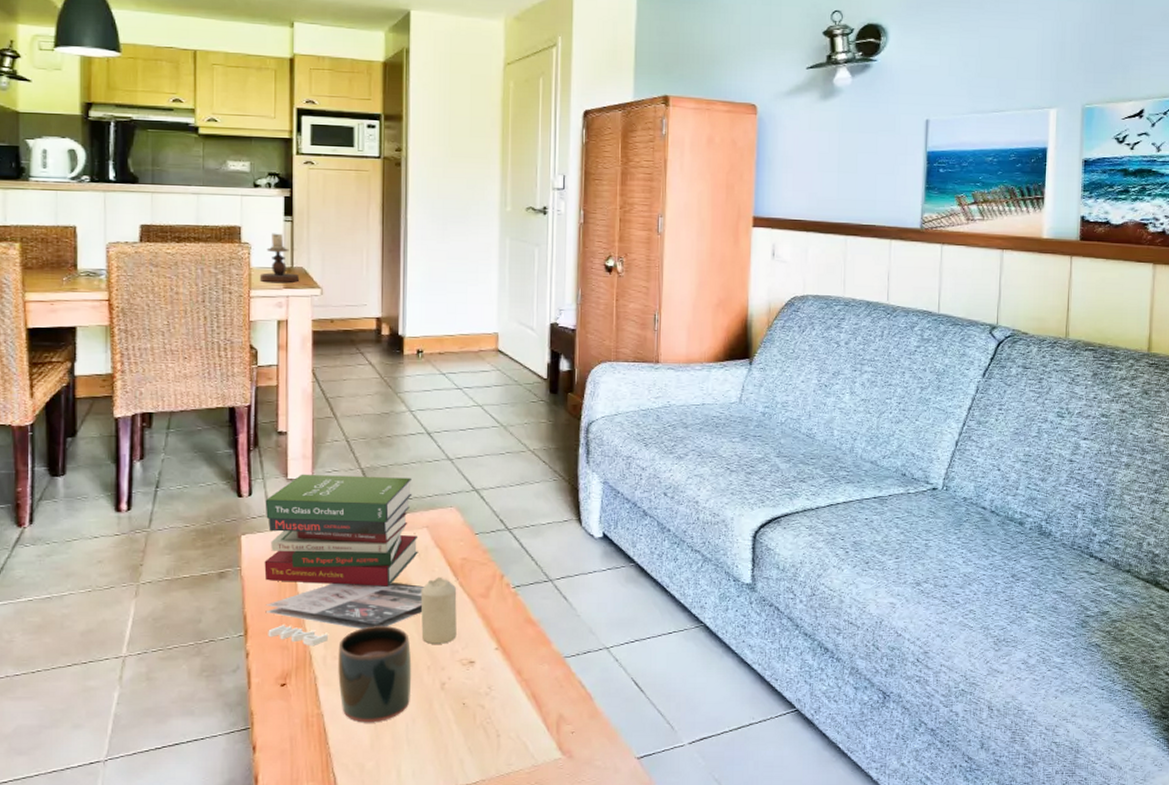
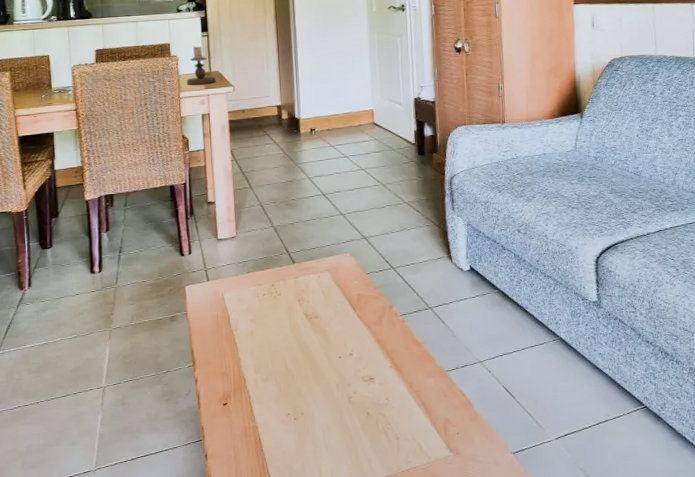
books: present [264,474,419,586] -> none [201,231,323,321]
magazine: present [265,581,425,647] -> none [207,316,330,372]
mug: present [338,626,412,722] -> none [266,352,325,432]
candle: present [420,578,457,644] -> none [327,311,358,365]

